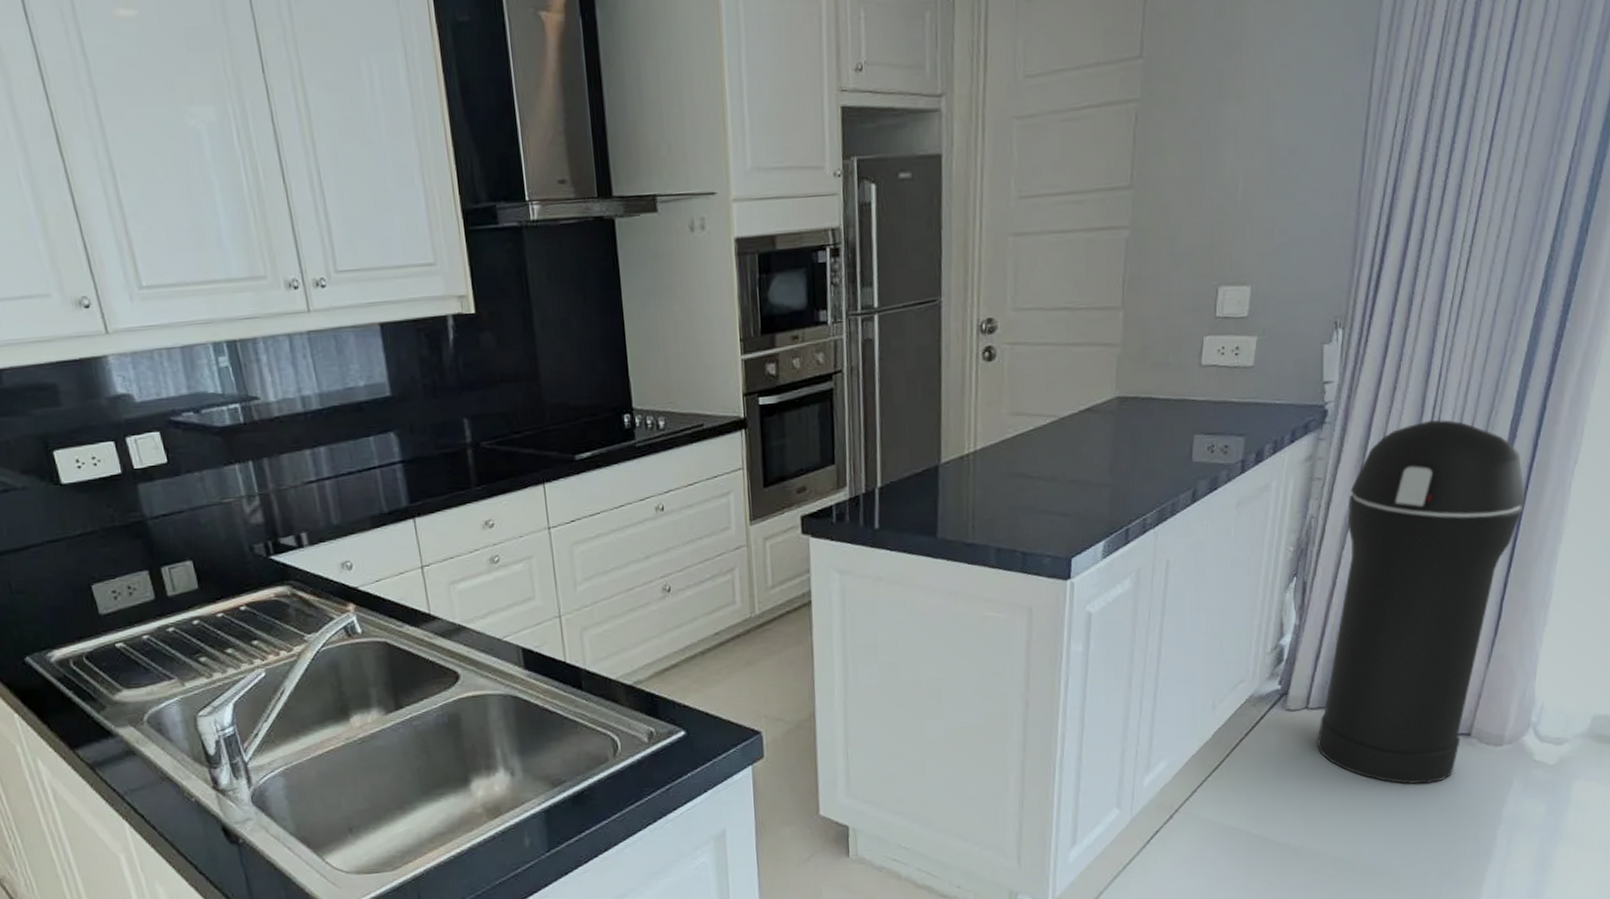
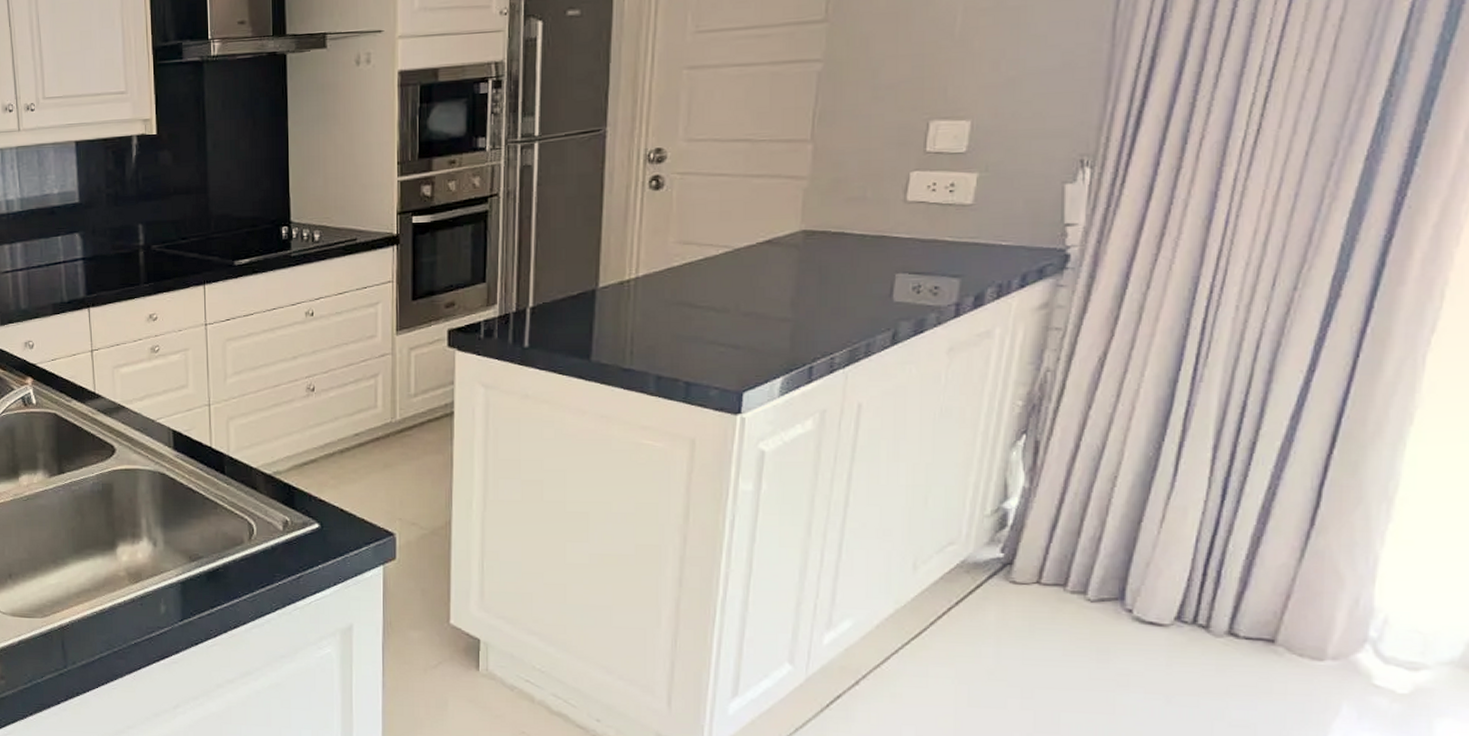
trash can: present [1317,419,1525,785] -> none [1052,272,1355,692]

